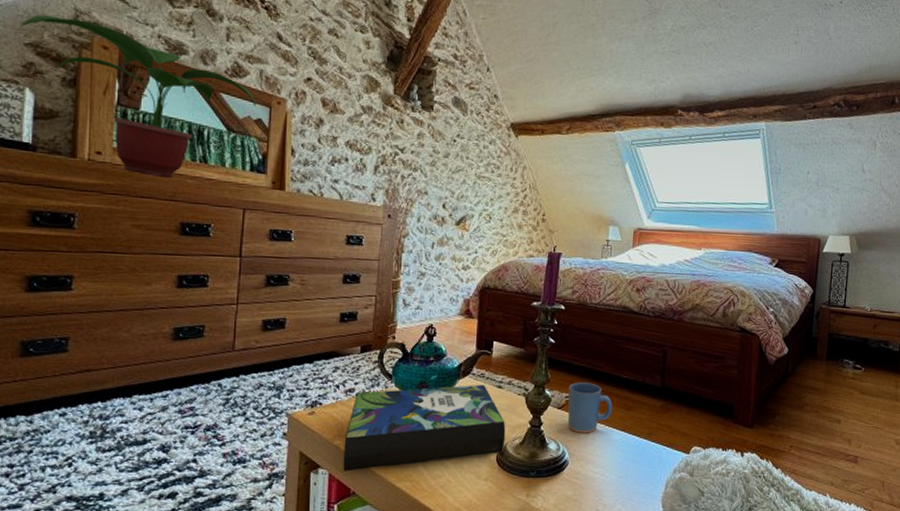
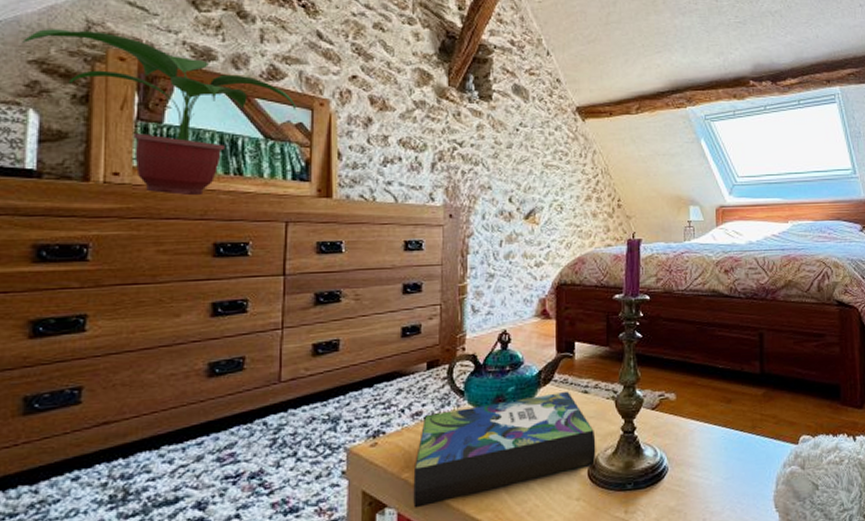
mug: present [567,382,613,433] -> none [660,377,711,434]

